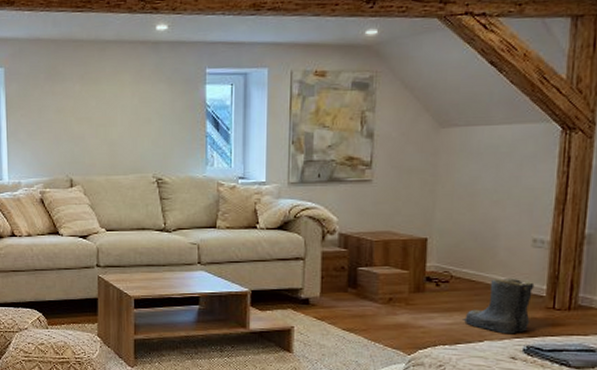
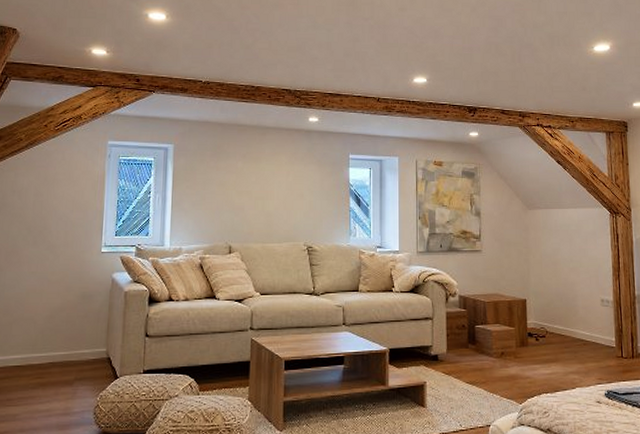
boots: present [461,279,535,334] -> none [557,333,607,381]

